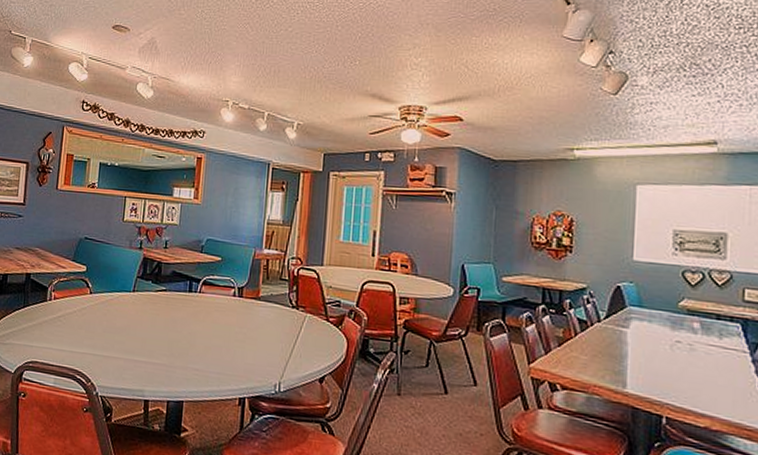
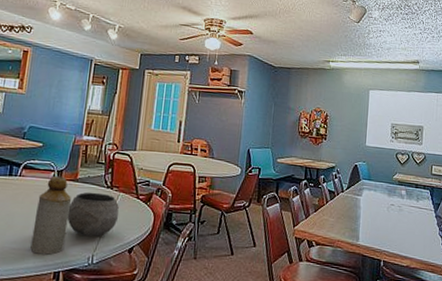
bottle: none [214,293,255,379] -> present [30,176,72,255]
bowl: none [250,311,307,362] -> present [67,192,119,237]

